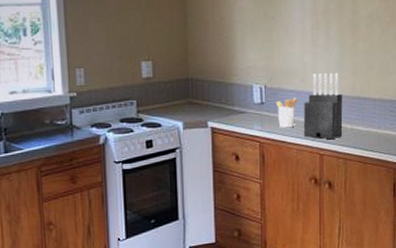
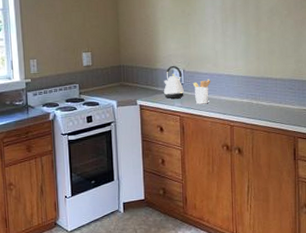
kettle: none [240,81,266,120] -> present [163,66,185,99]
knife block: present [303,73,343,139] -> none [216,58,250,113]

